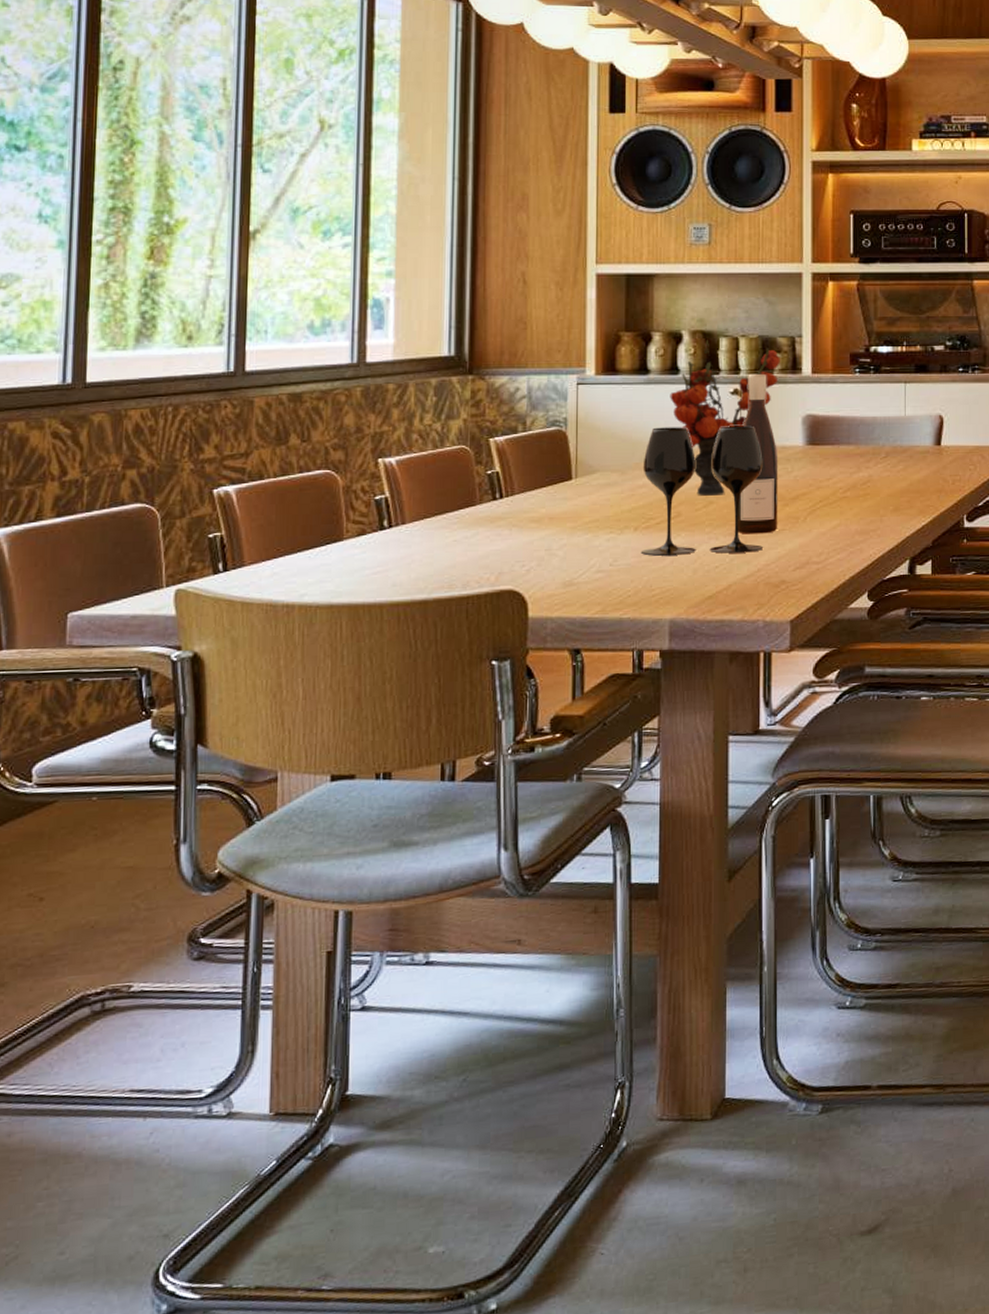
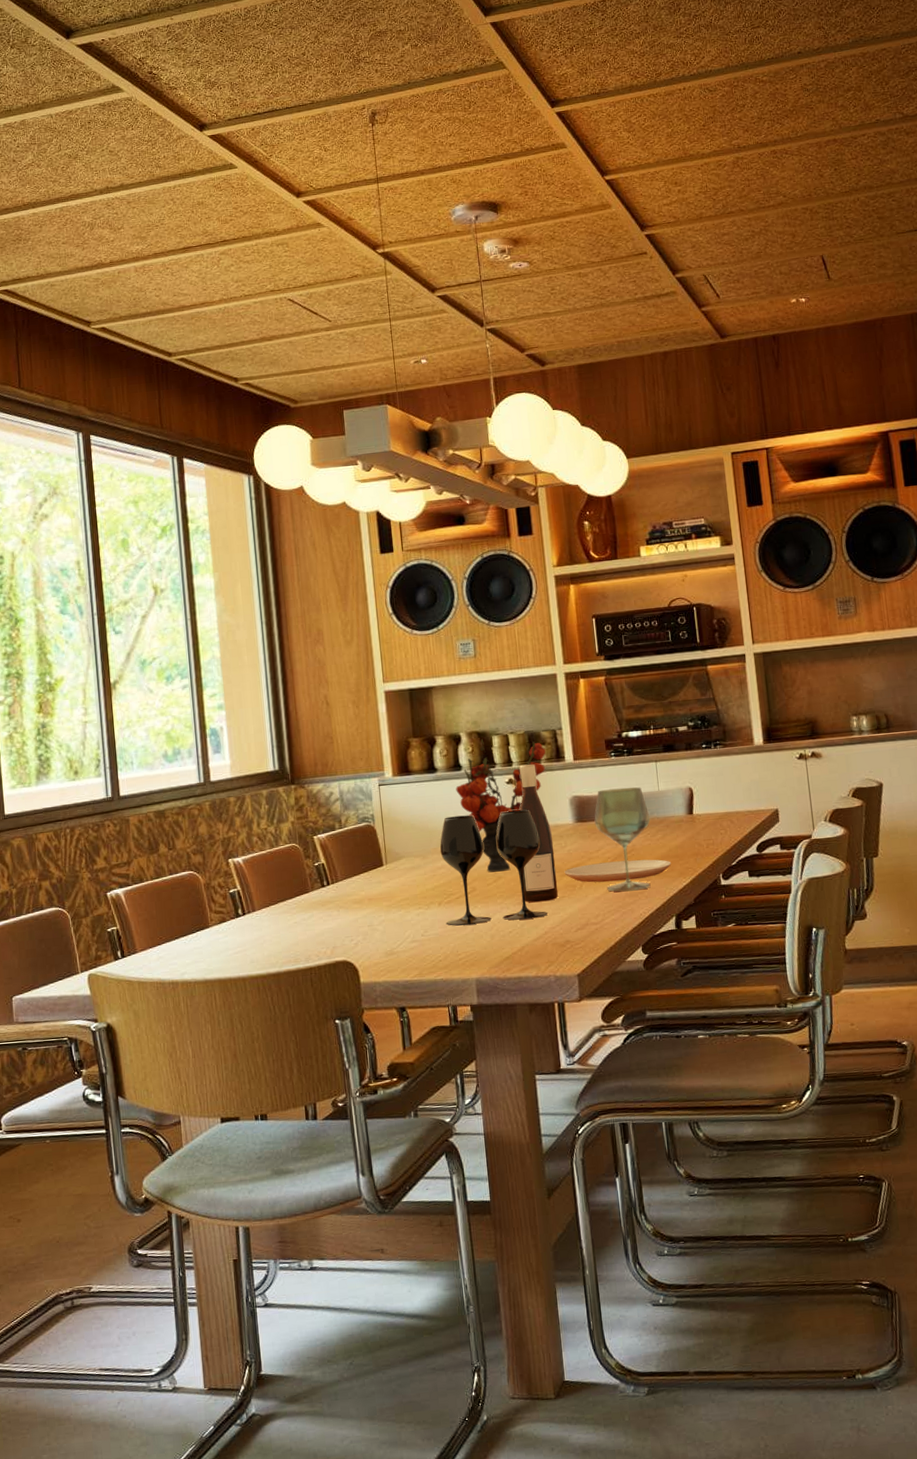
plate: none [787,492,911,516] -> present [564,859,672,883]
wine glass: none [828,409,892,528] -> present [594,787,651,892]

